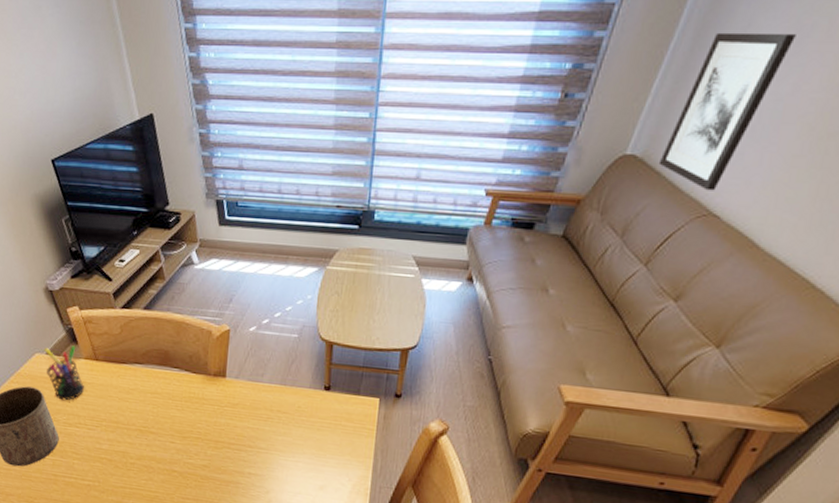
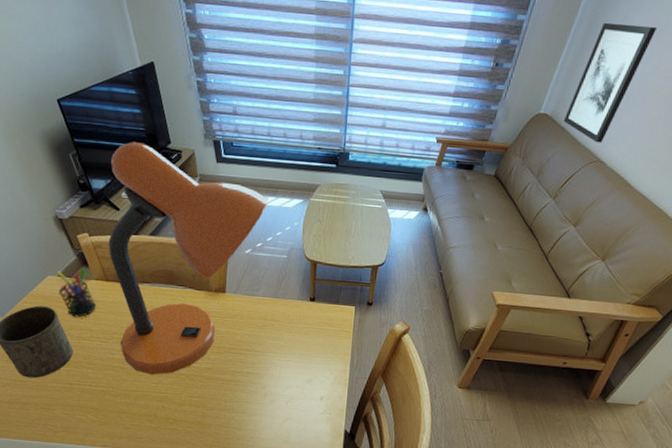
desk lamp: none [99,204,278,471] -> present [108,142,269,375]

